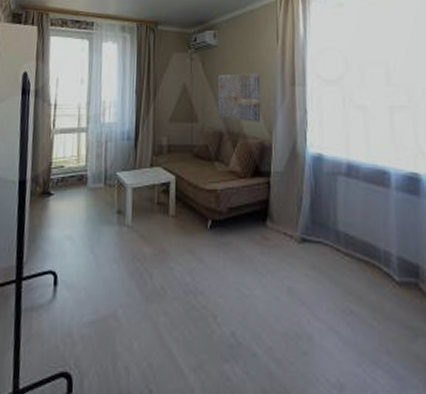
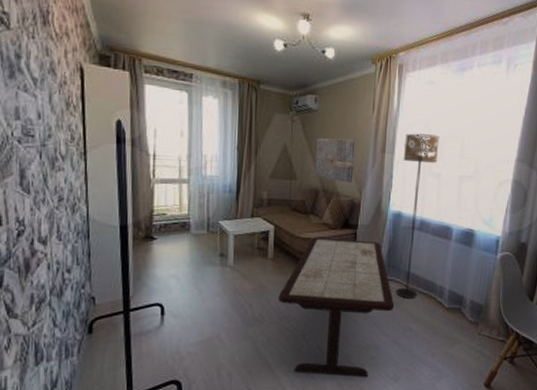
coffee table: none [181,188,327,383] -> present [278,237,395,378]
floor lamp: none [316,61,359,269] -> present [396,133,440,300]

